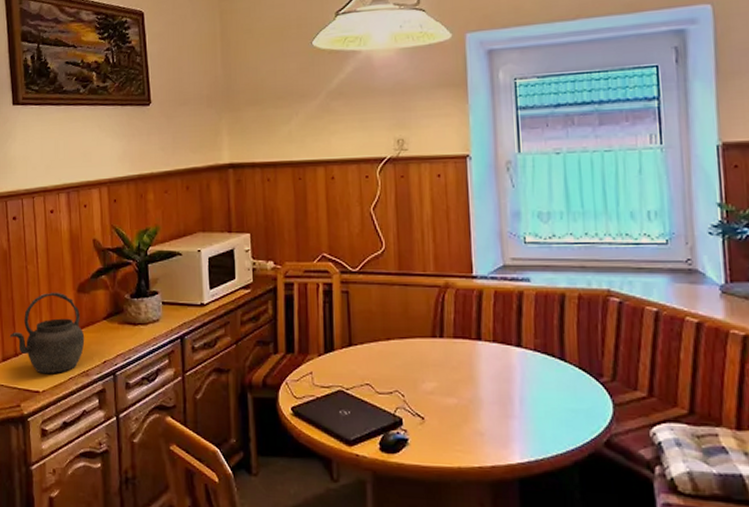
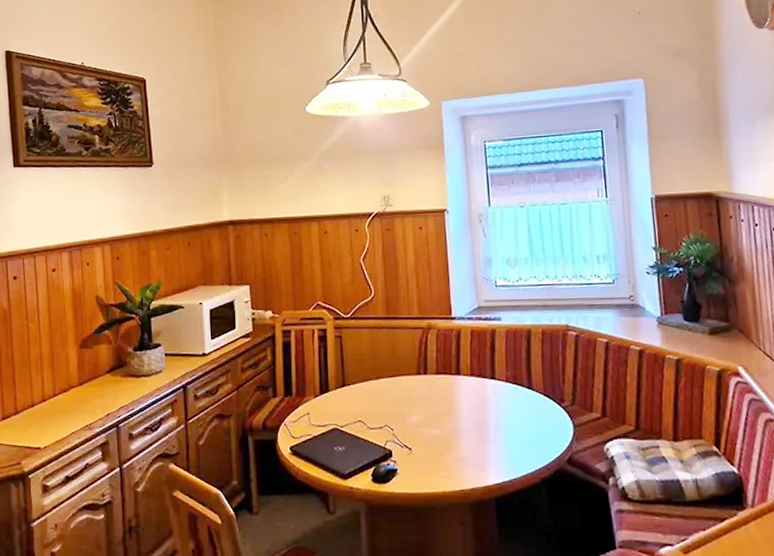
kettle: present [9,292,85,374] -> none [9,348,88,430]

